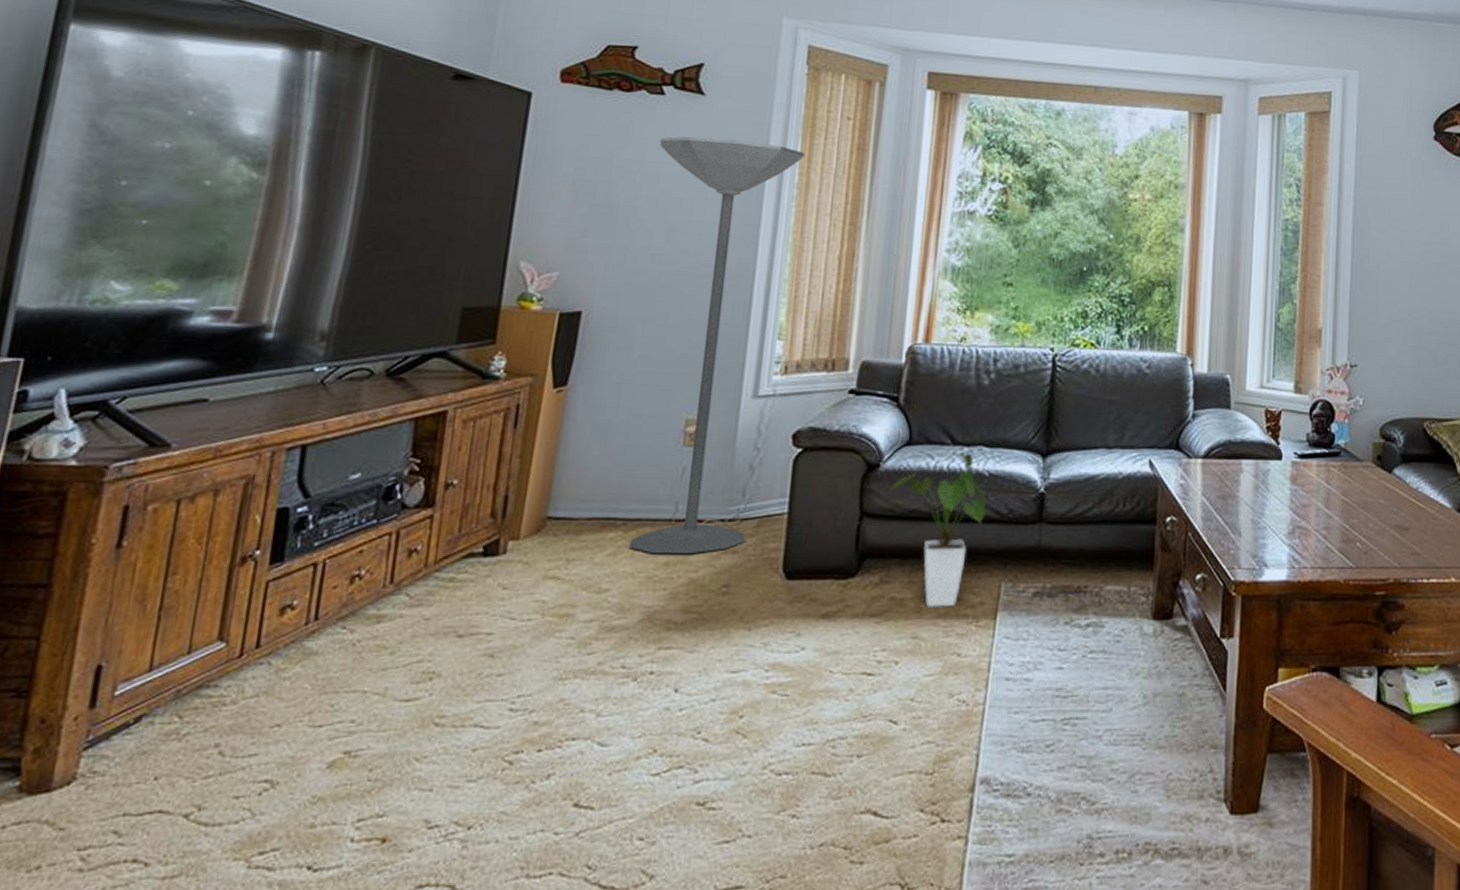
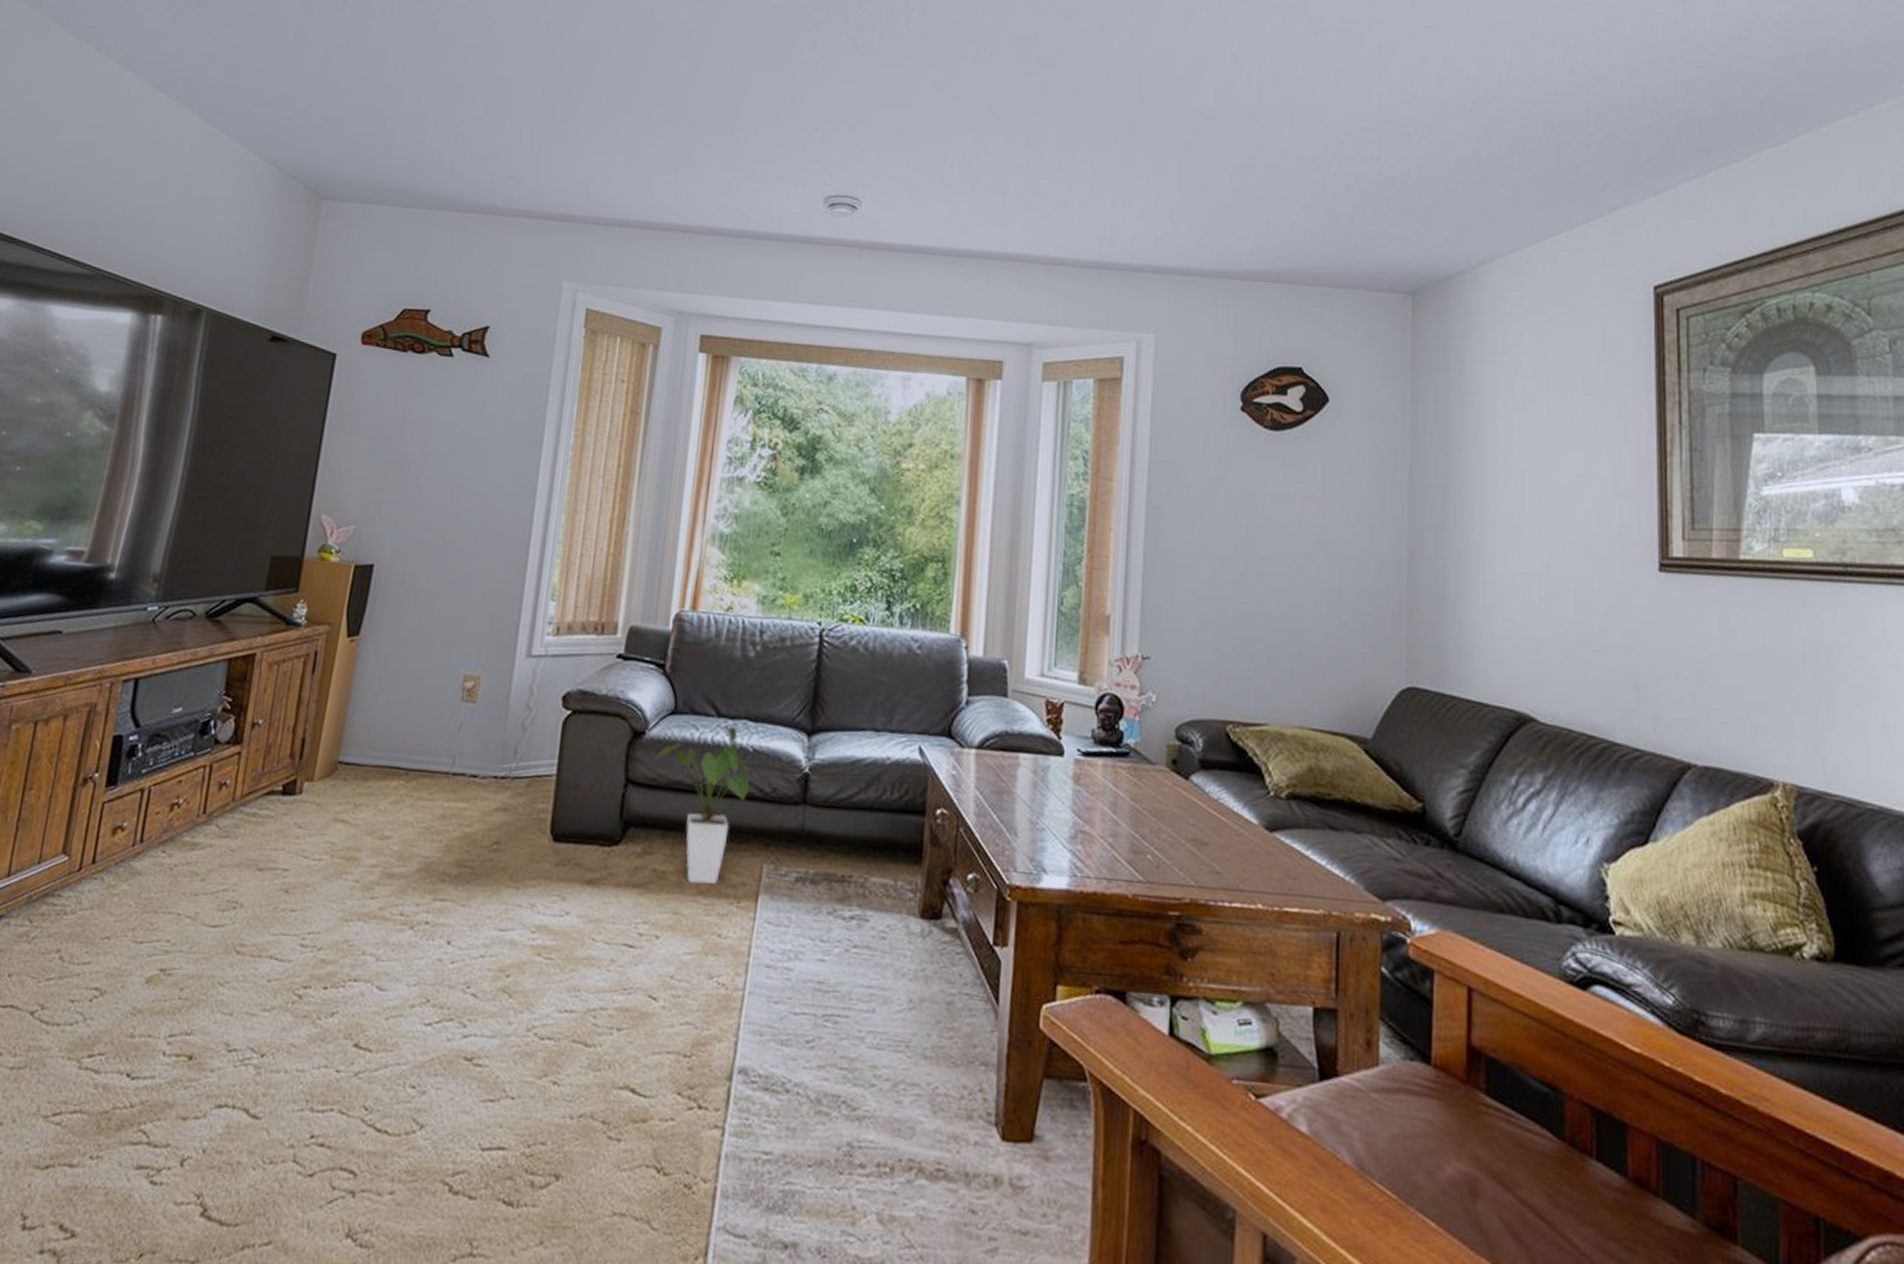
floor lamp: present [629,136,806,555] -> none [410,397,581,809]

